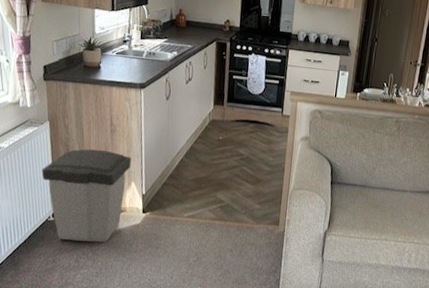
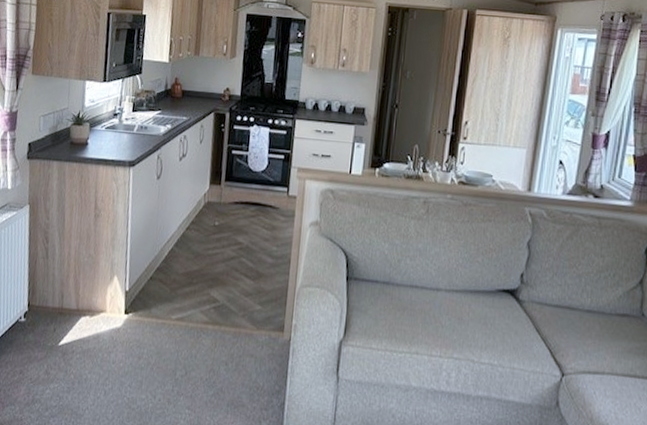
trash can: present [41,149,131,243] -> none [16,236,115,350]

